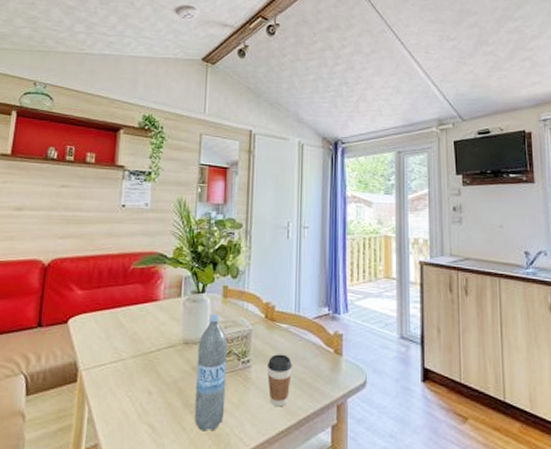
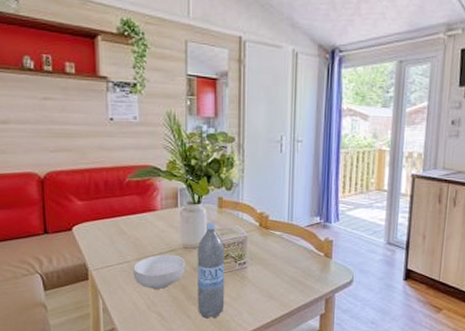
cereal bowl: none [126,351,185,393] -> present [133,254,186,289]
coffee cup: present [267,354,292,407] -> none [262,257,285,300]

